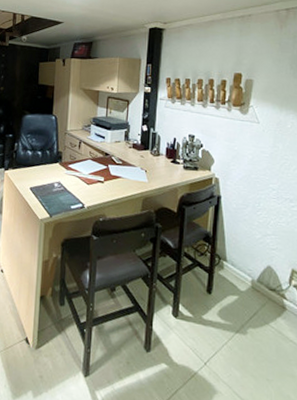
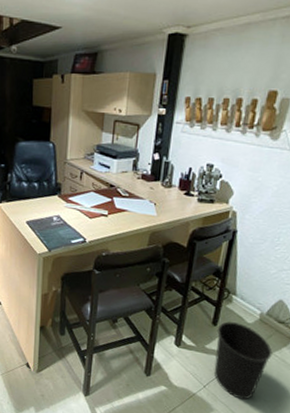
wastebasket: none [213,288,268,379] -> present [213,320,273,400]

